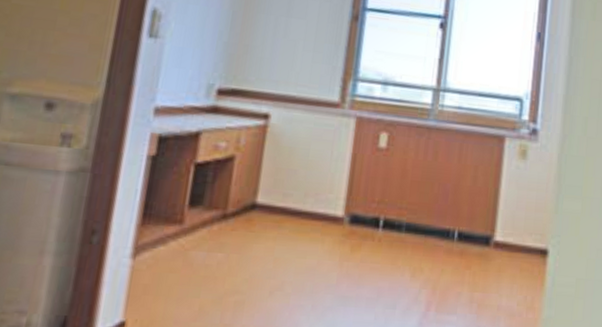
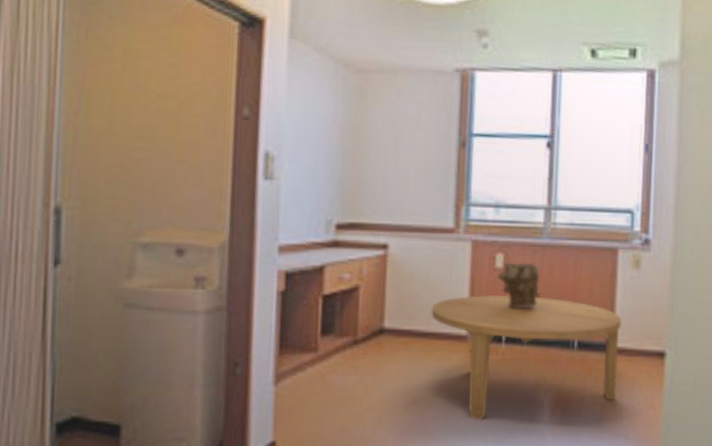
dining table: none [307,174,505,313] -> present [431,294,622,421]
vase: none [380,142,425,193] -> present [498,262,542,309]

